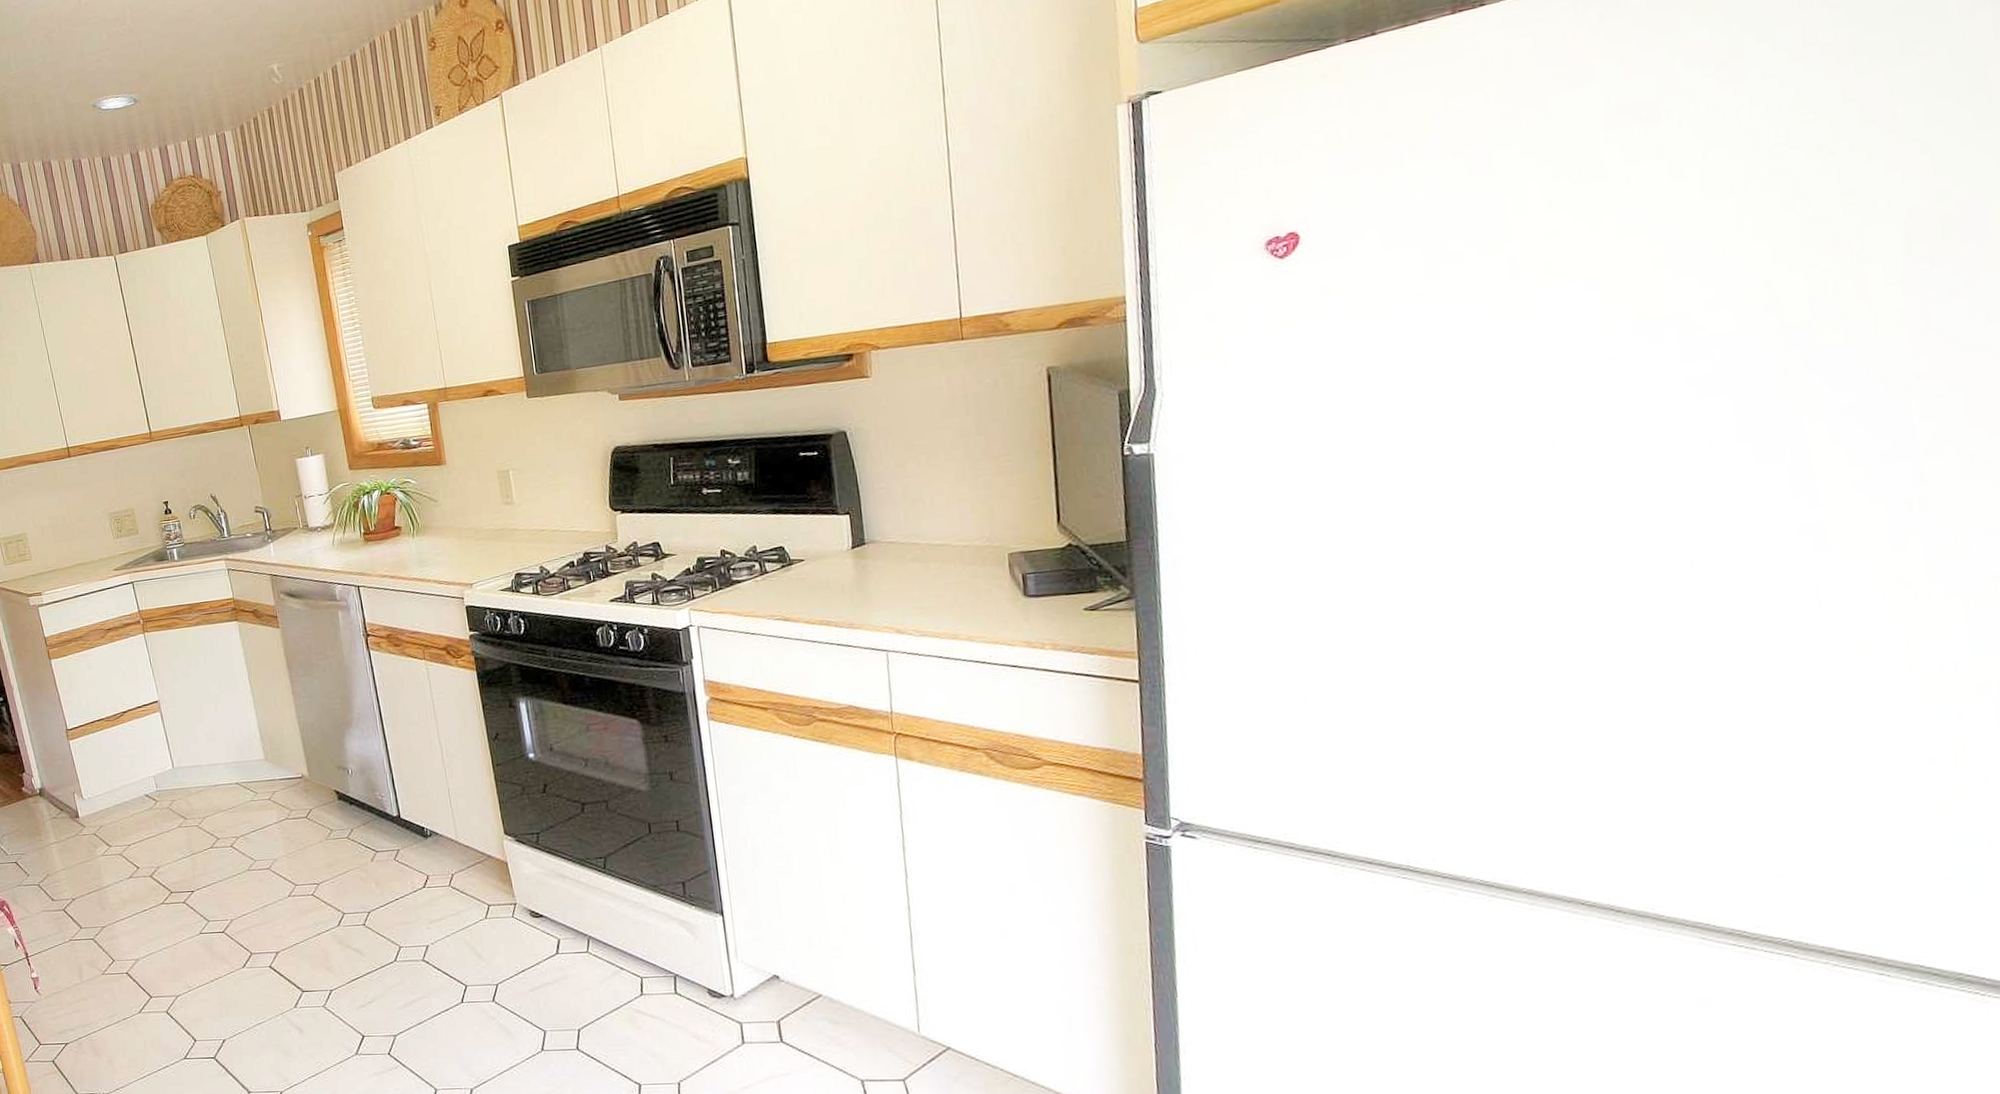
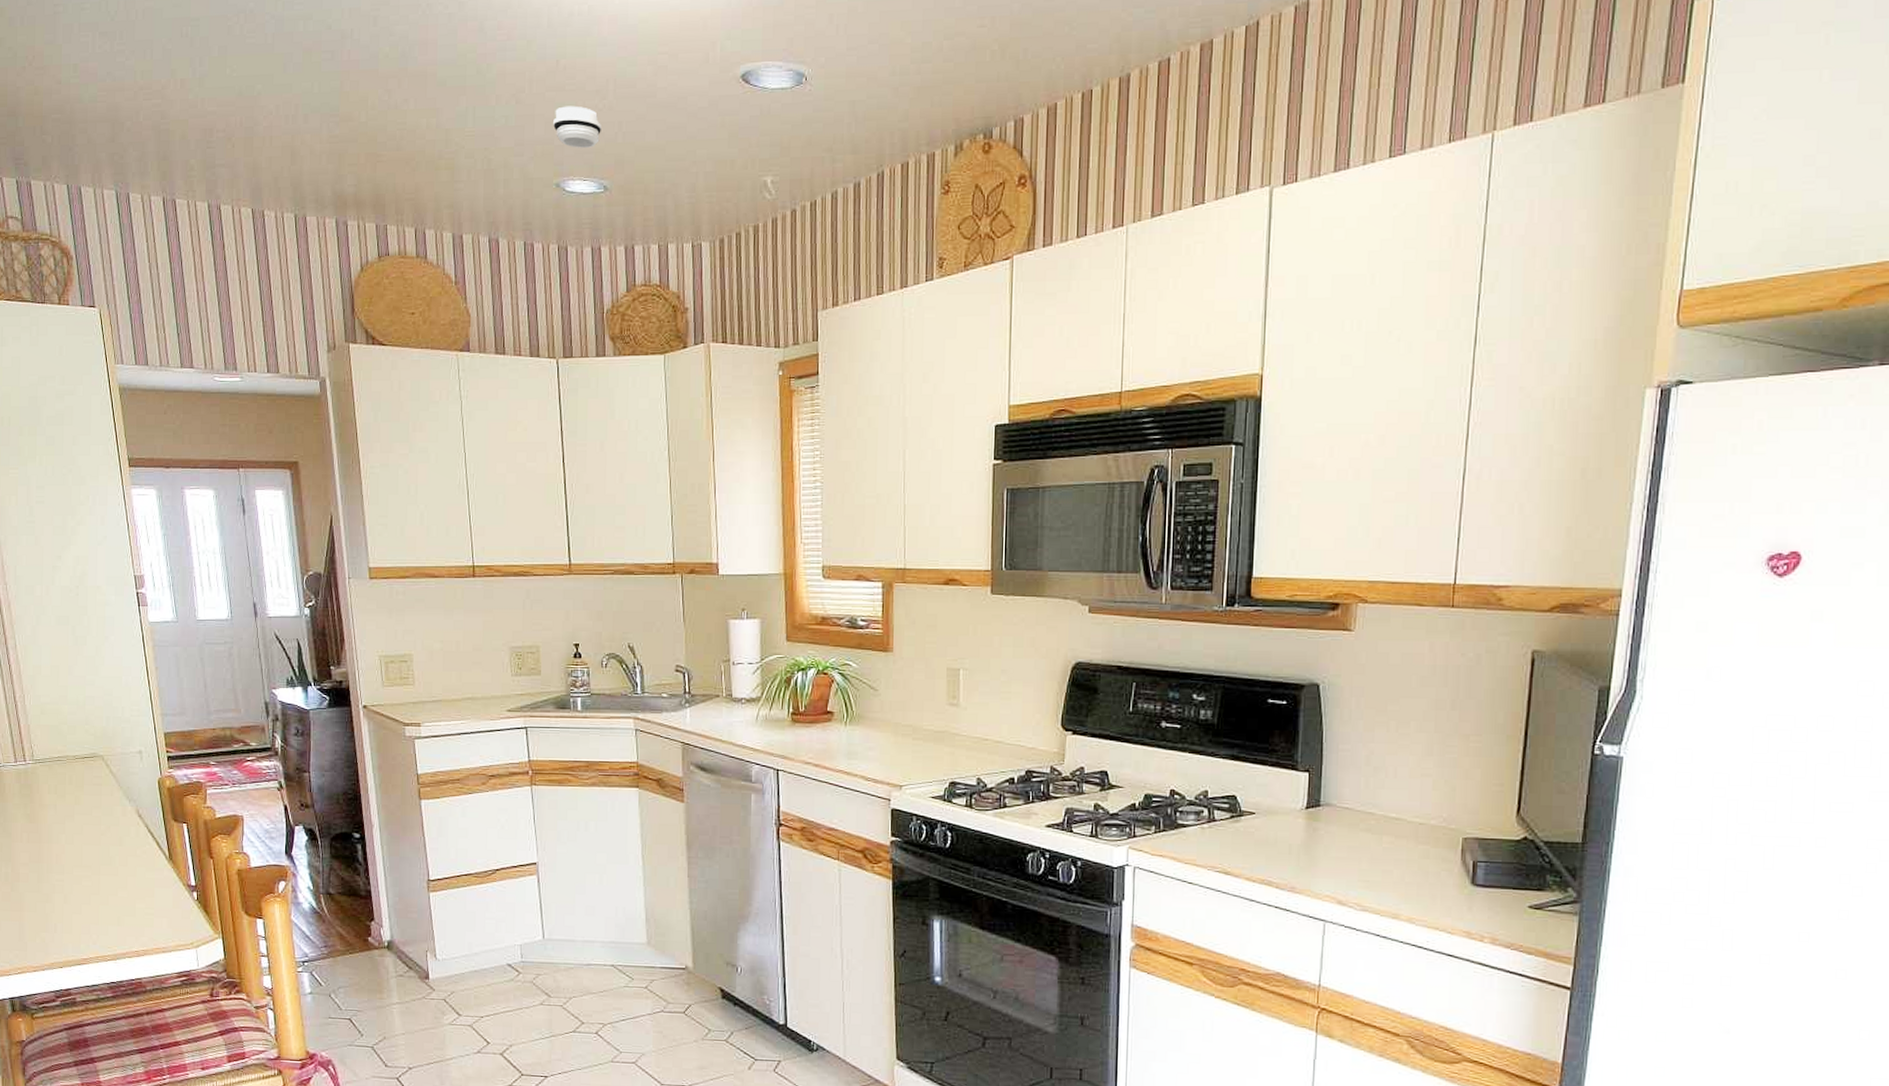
smoke detector: none [82,34,125,71] -> present [552,106,601,148]

